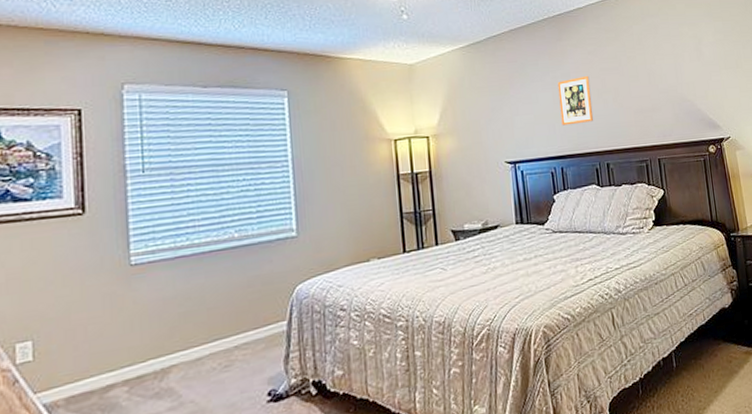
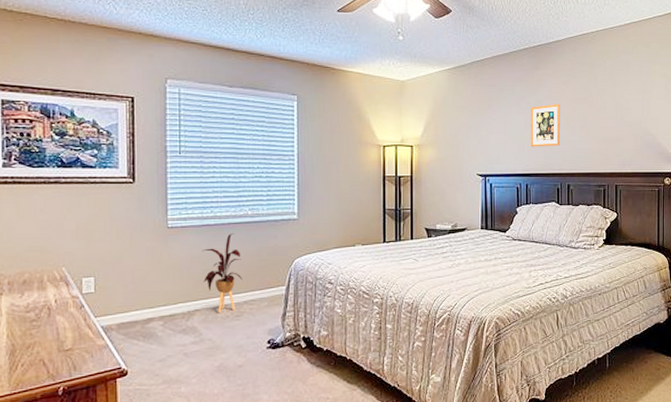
house plant: none [176,263,232,366] -> present [202,233,243,314]

